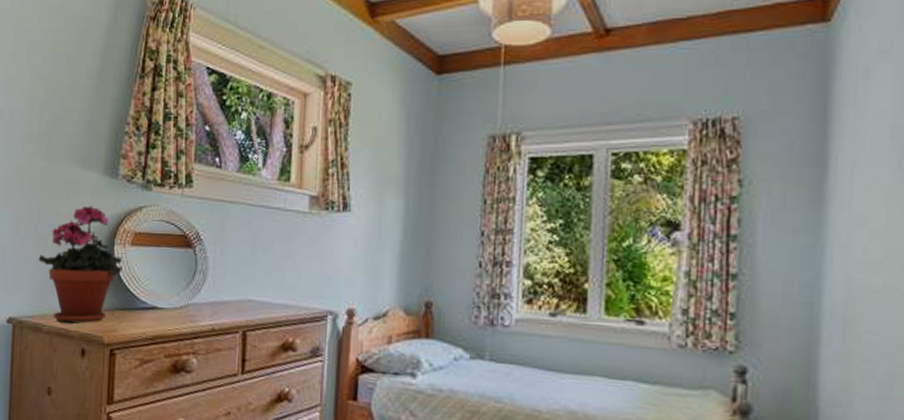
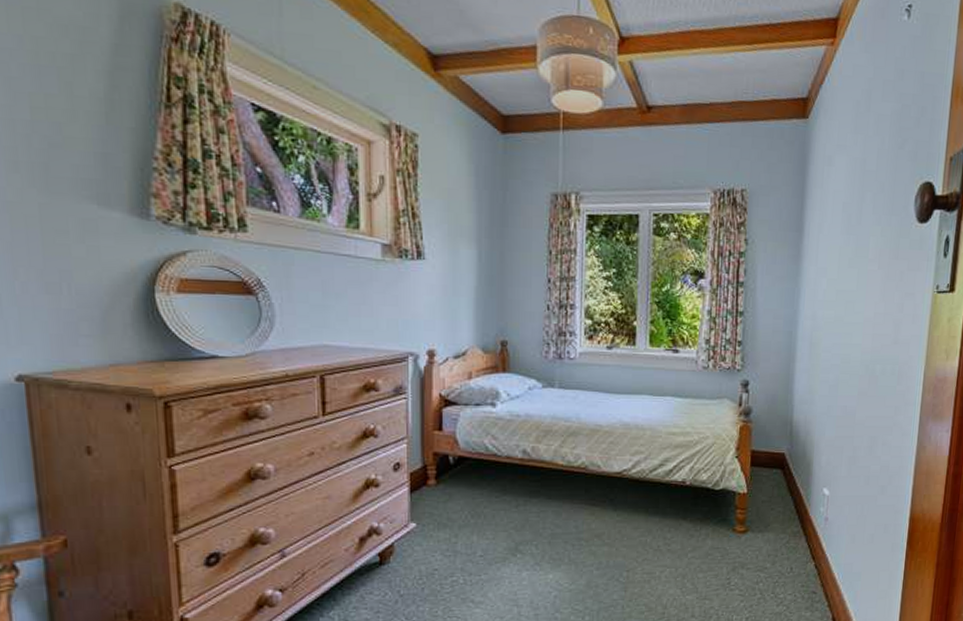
potted plant: present [38,205,123,324] -> none [50,248,169,377]

